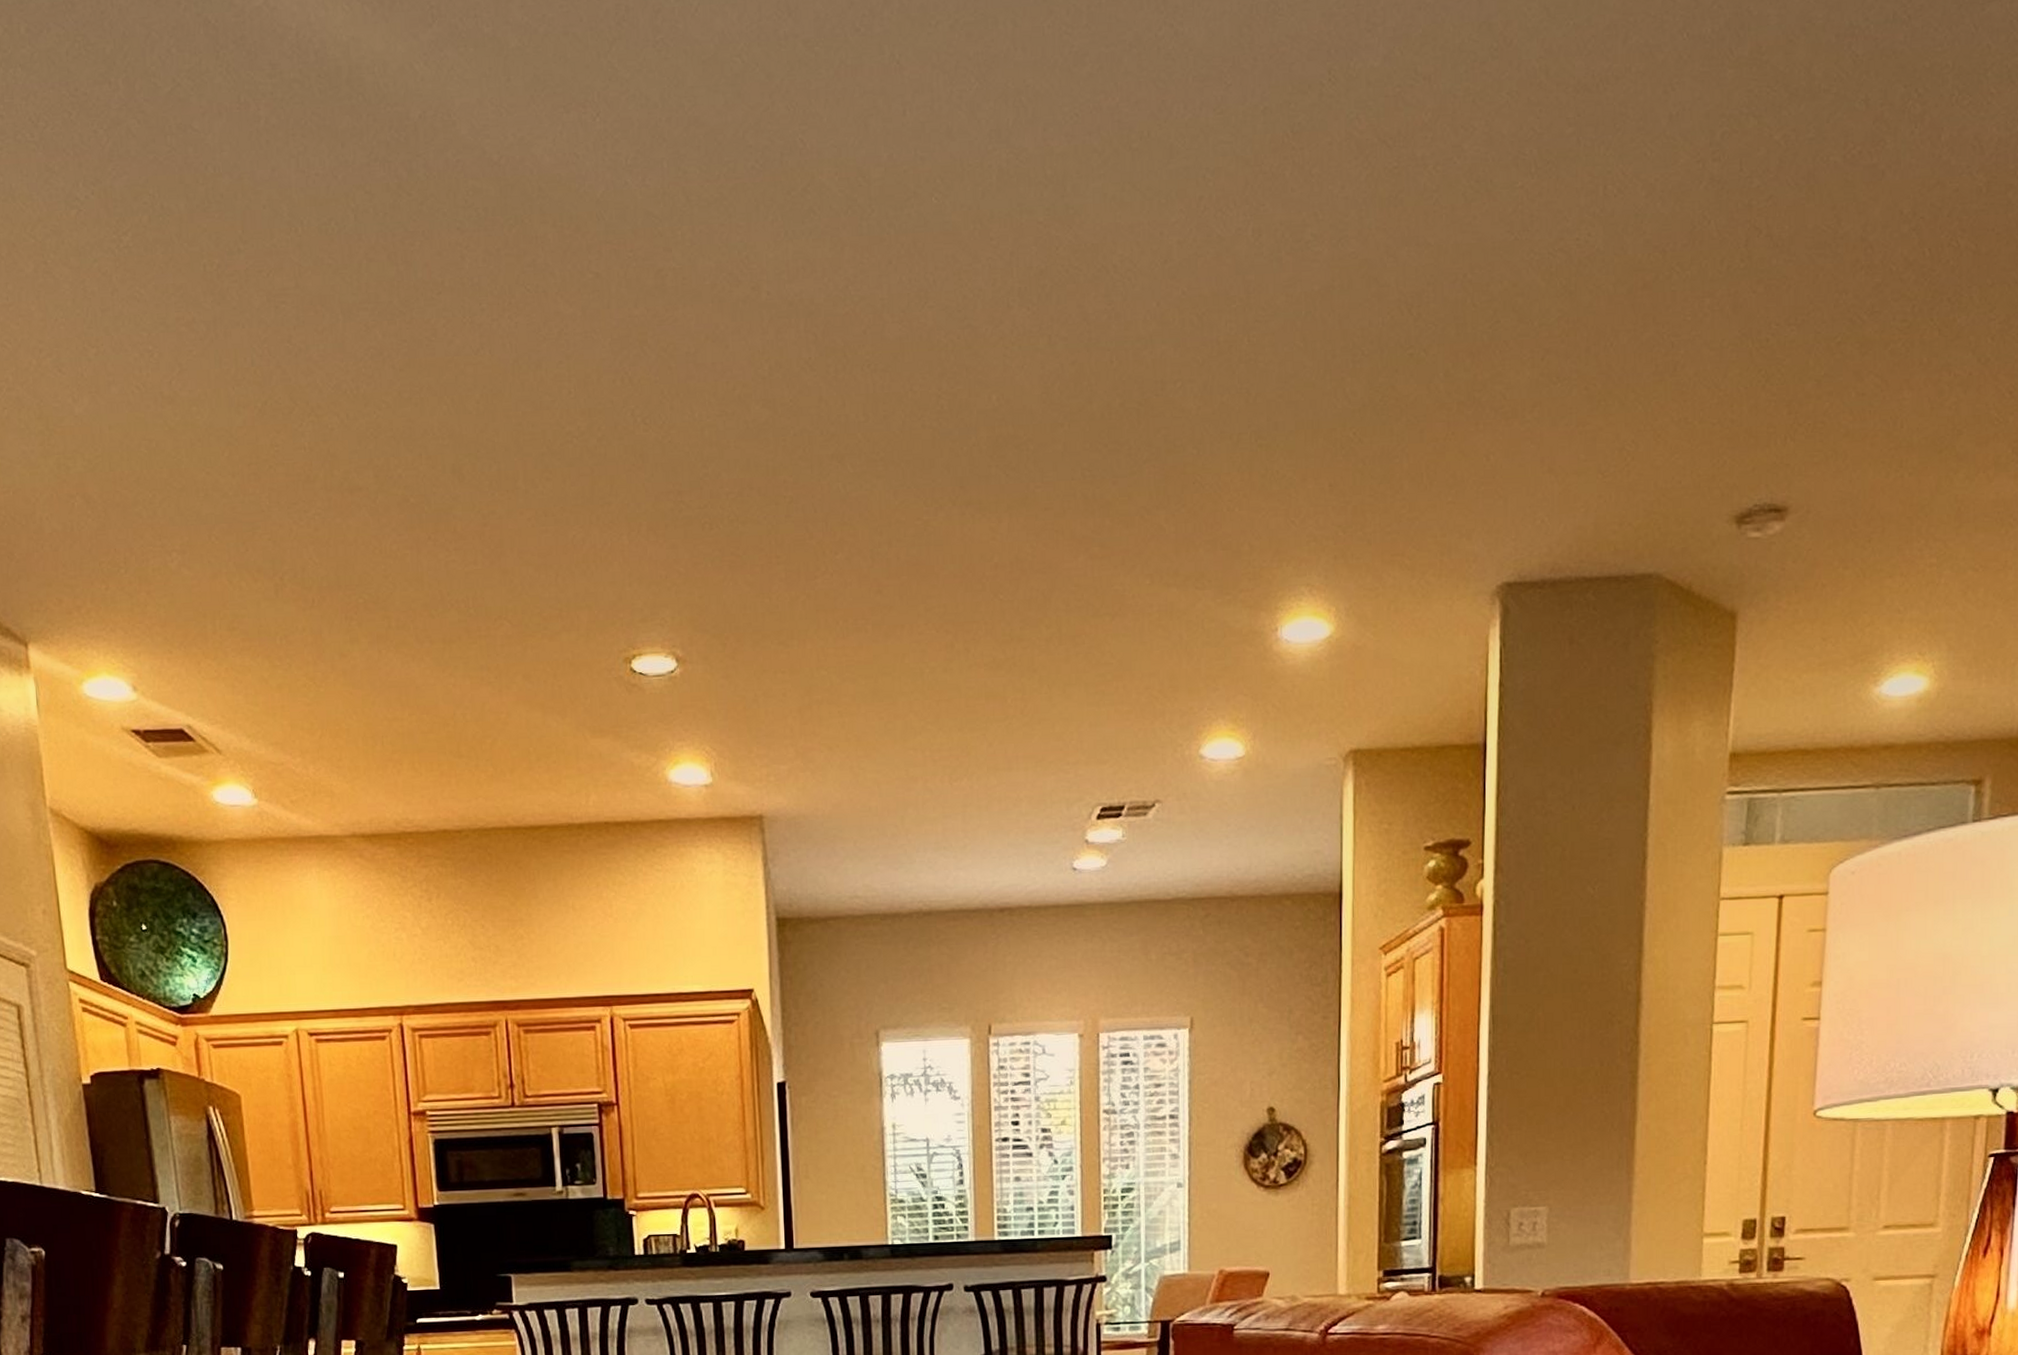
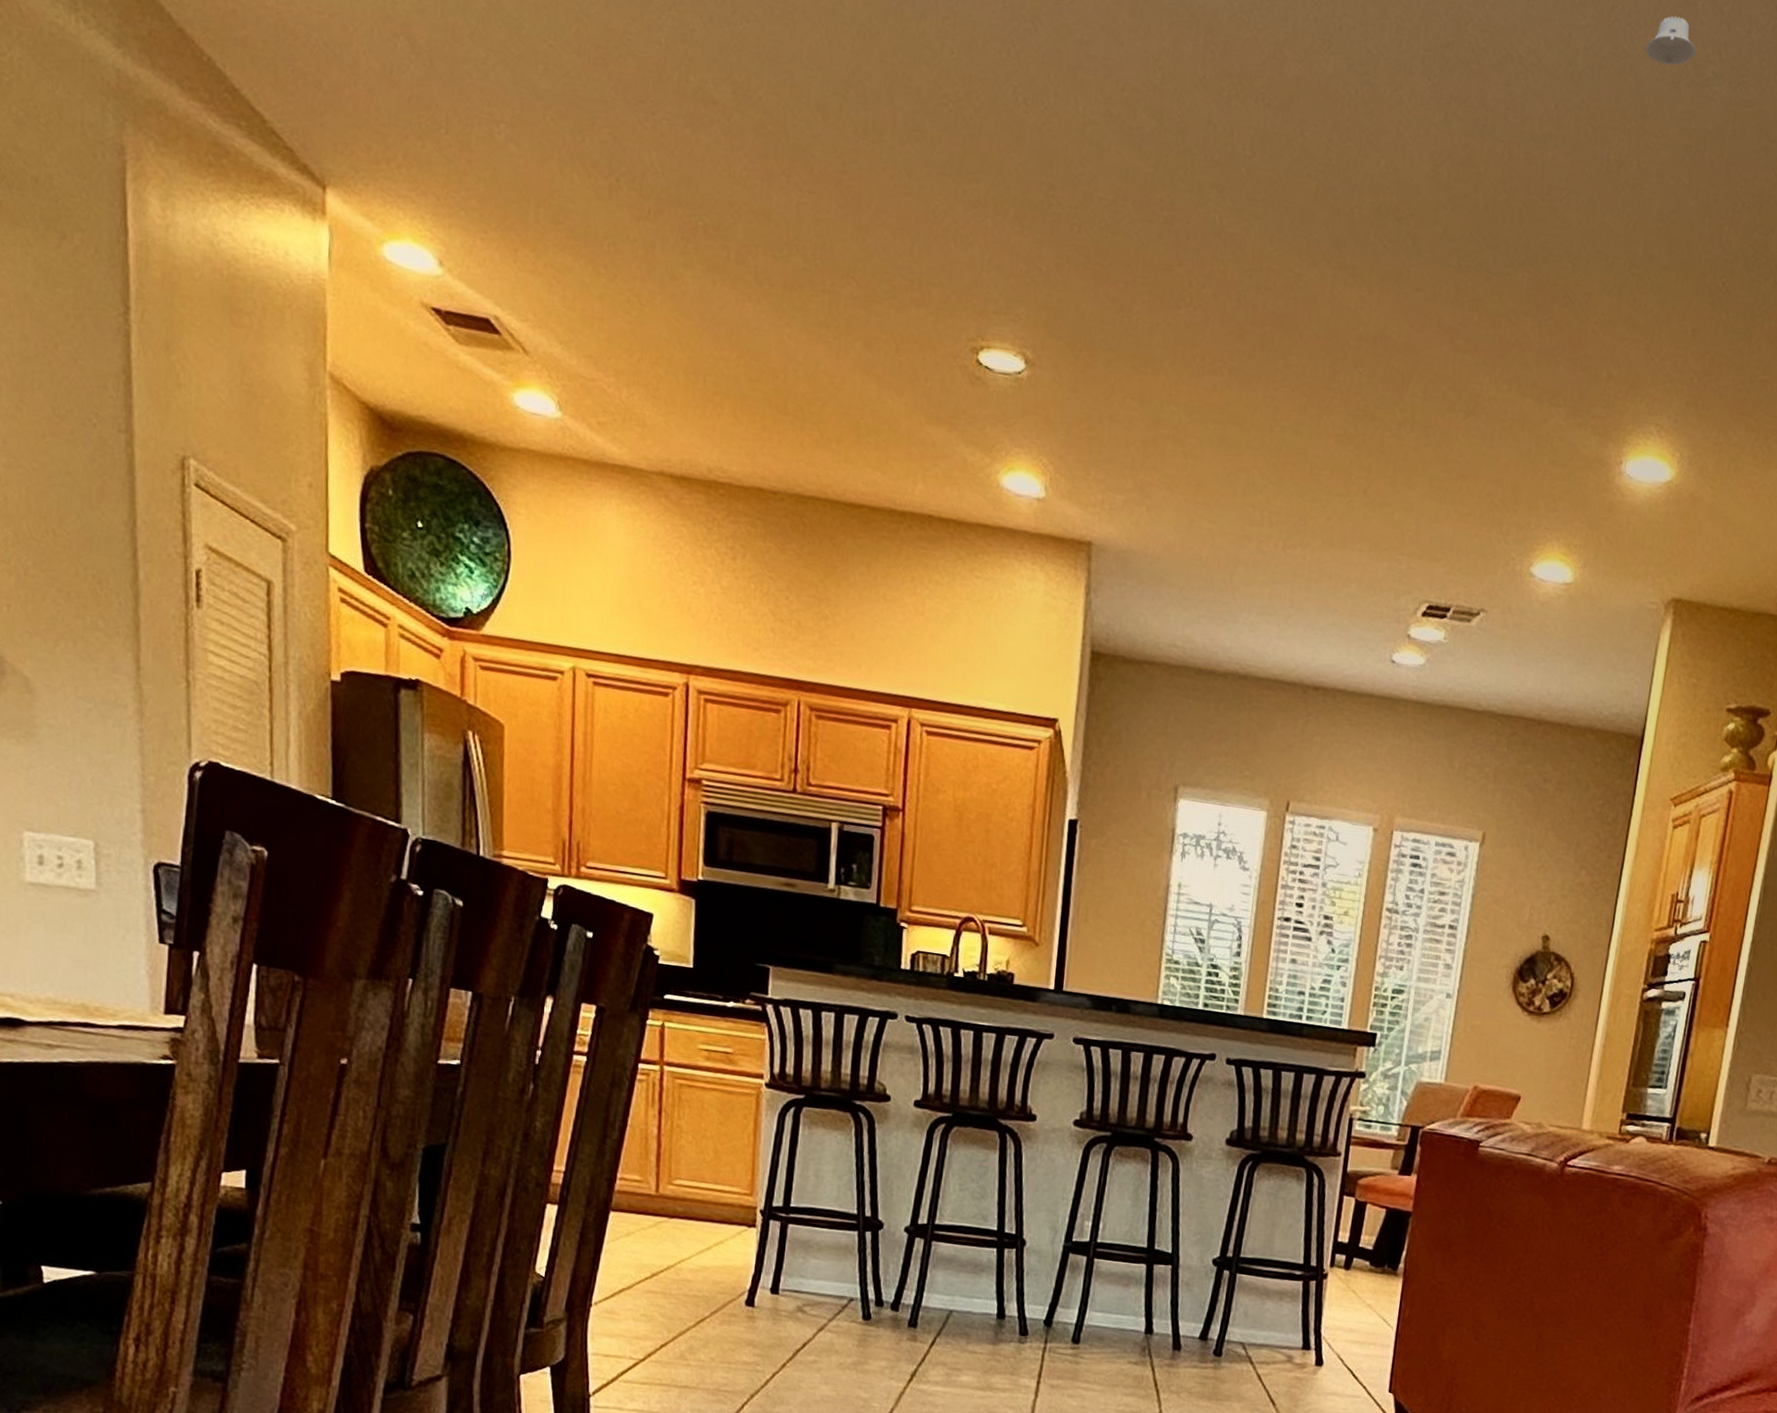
recessed light: none [1238,190,1291,240] -> present [1644,16,1696,66]

